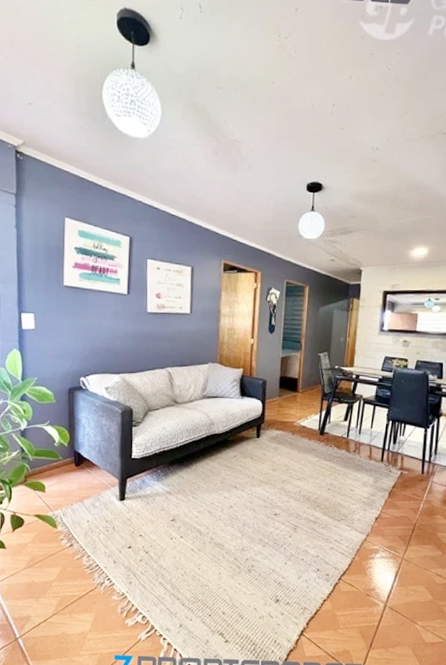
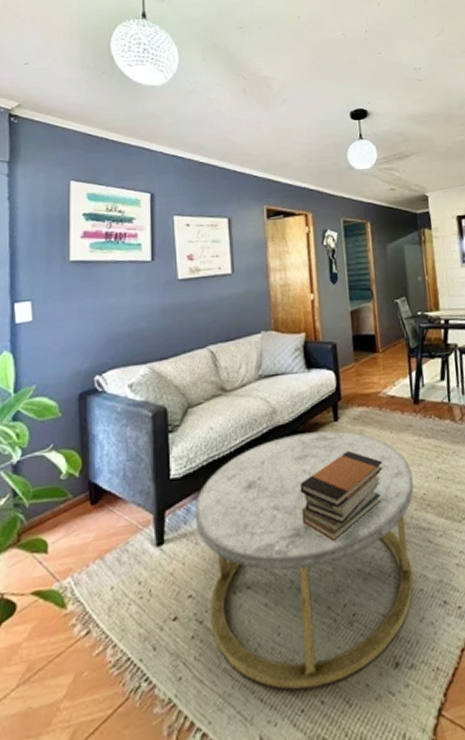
coffee table: none [147,442,310,604] -> present [194,431,414,690]
book stack: none [223,459,289,519] -> present [299,450,384,542]

